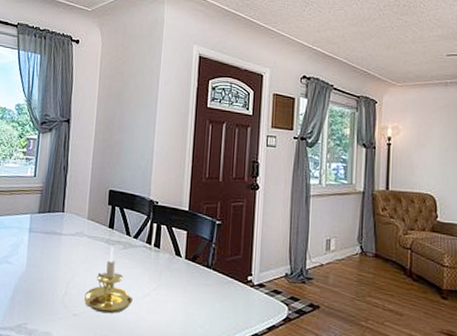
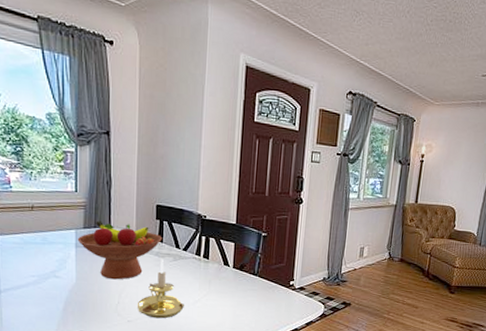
fruit bowl: none [31,205,113,268] -> present [77,221,162,280]

